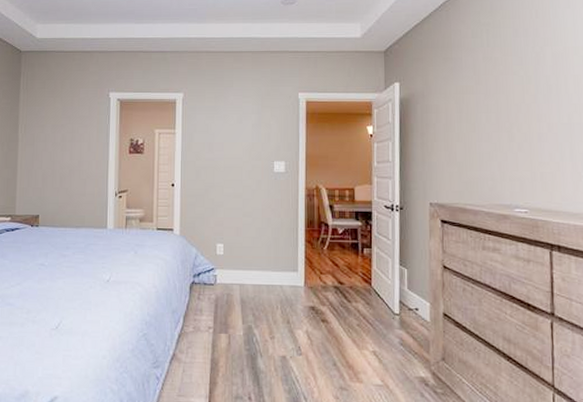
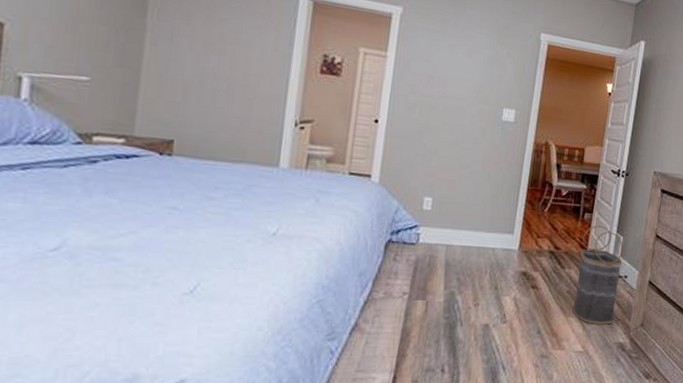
basket: none [365,260,411,359] -> present [572,225,624,326]

